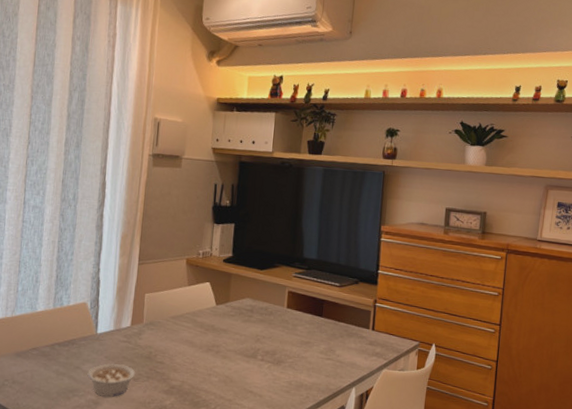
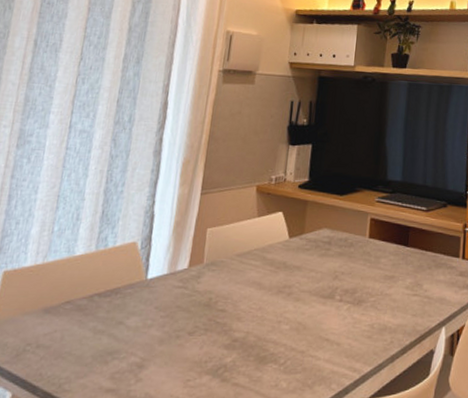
legume: present [87,363,136,397] -> none [132,315,191,357]

